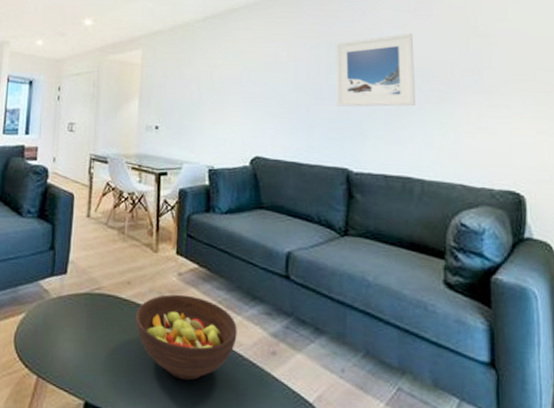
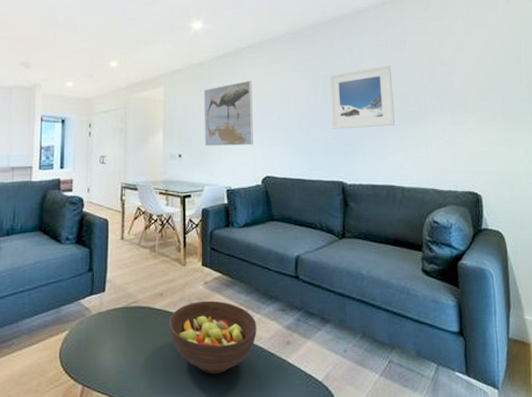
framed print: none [185,45,243,120] -> present [204,80,254,147]

